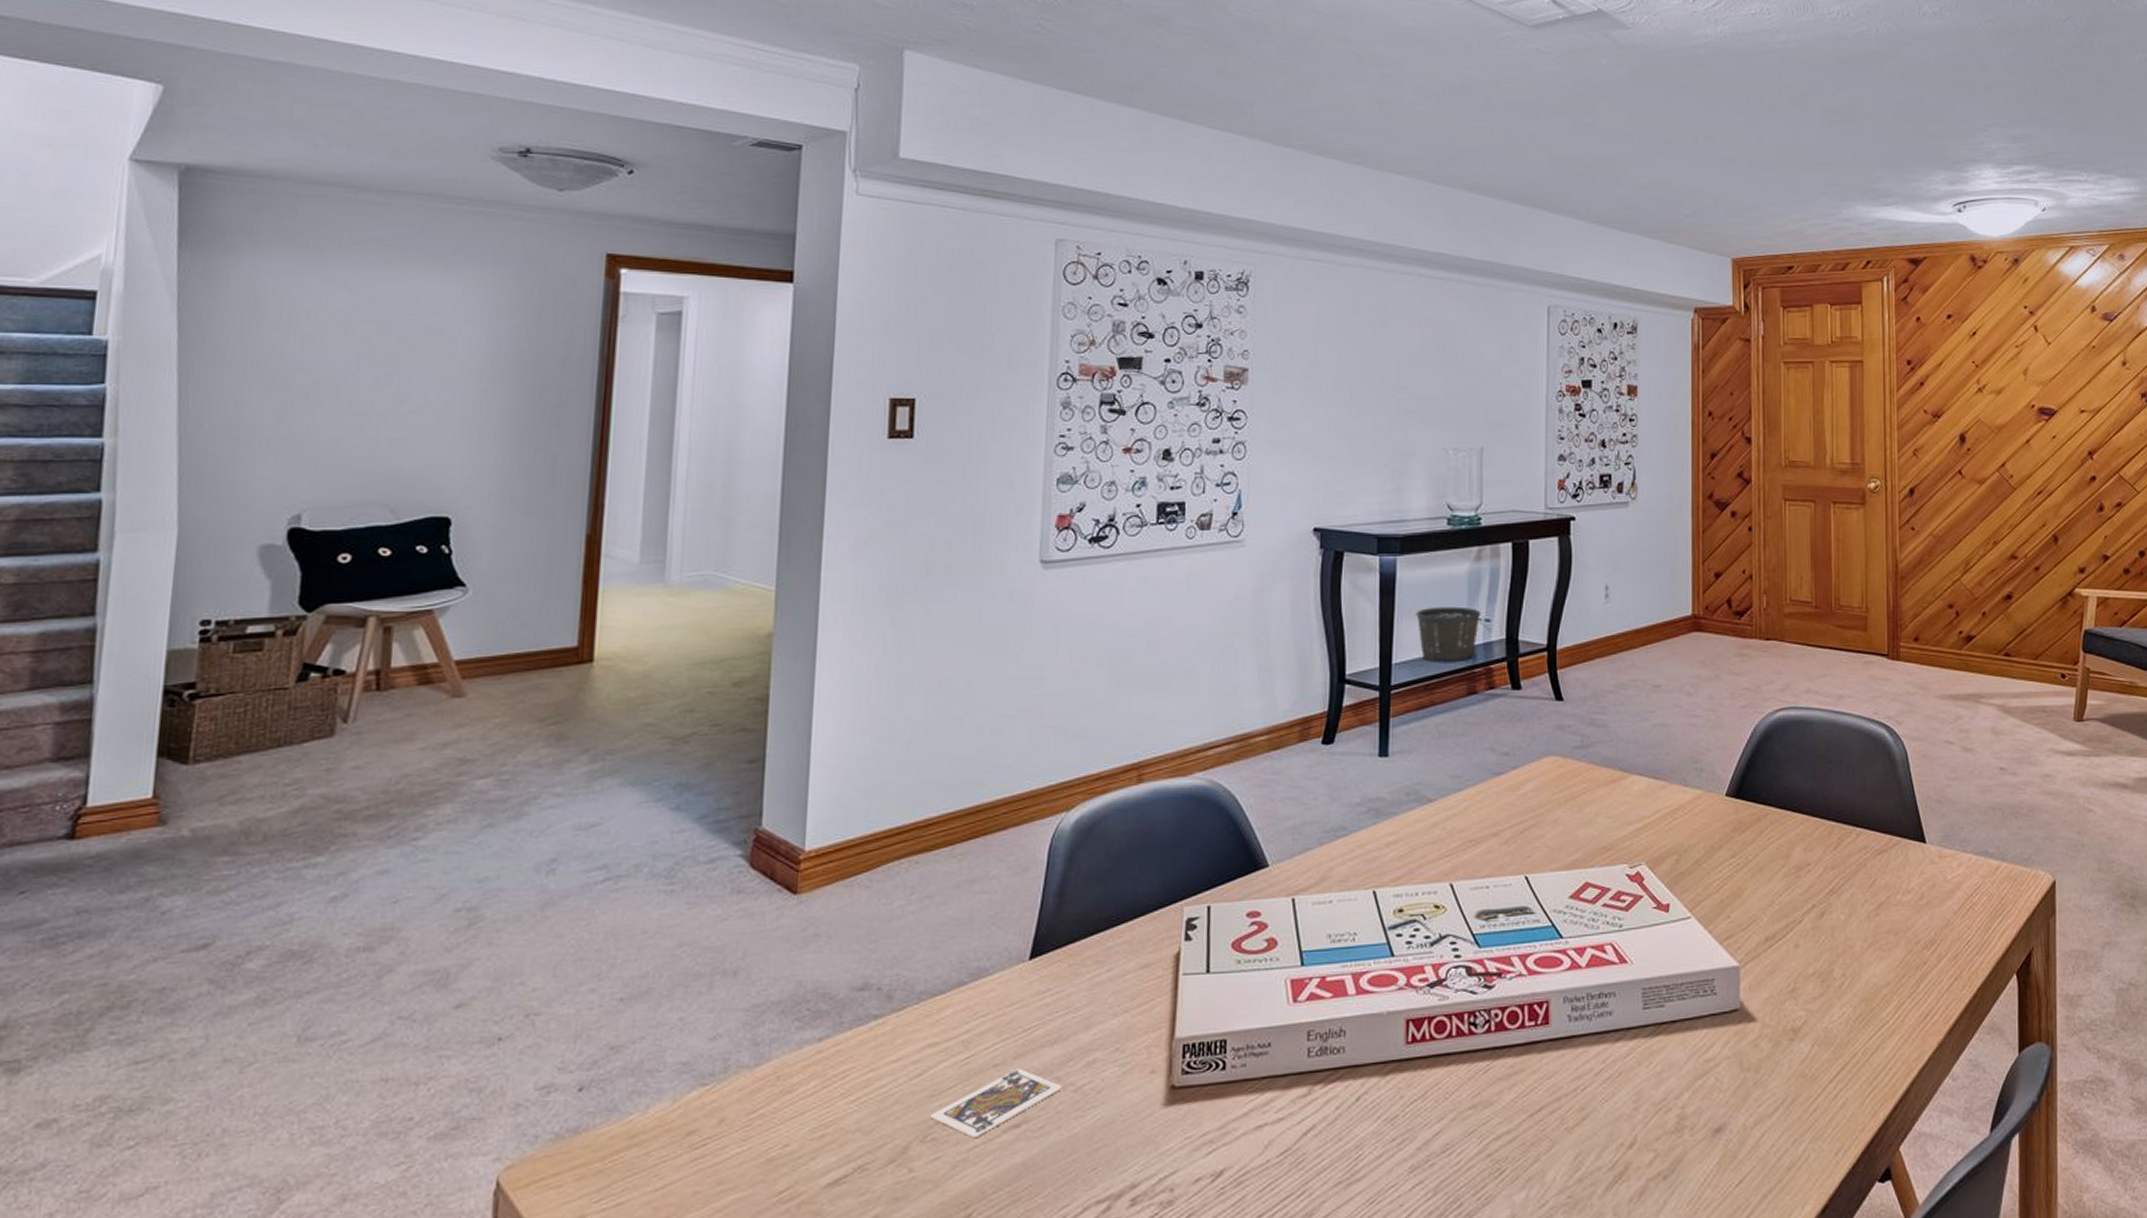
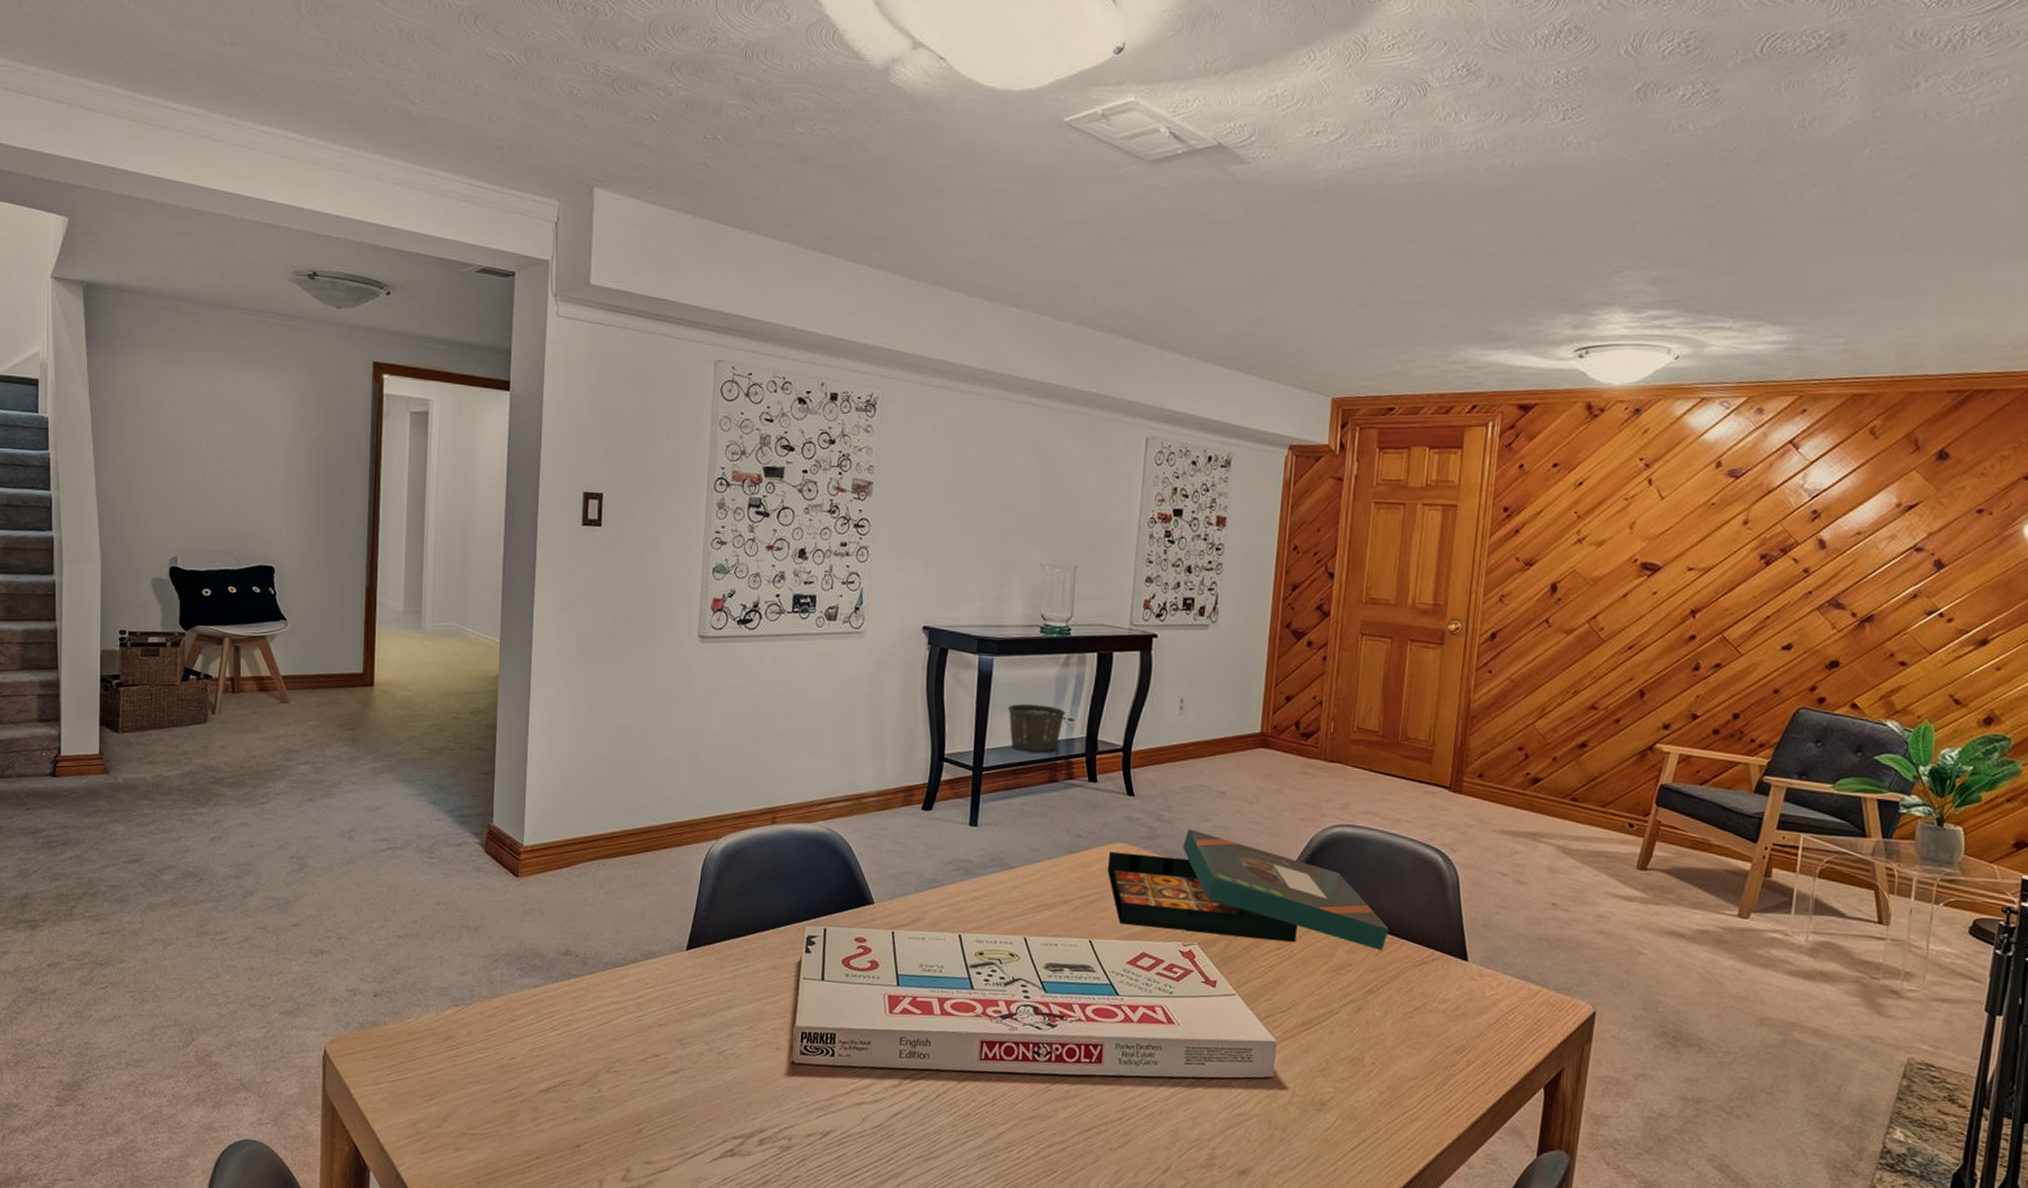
card: present [929,1068,1062,1137] -> none [613,1030,709,1075]
board game: none [1539,731,1844,853] -> present [1107,829,1389,951]

